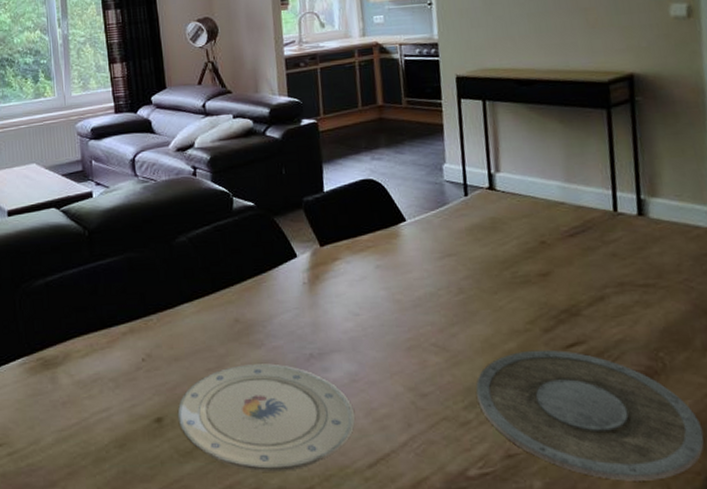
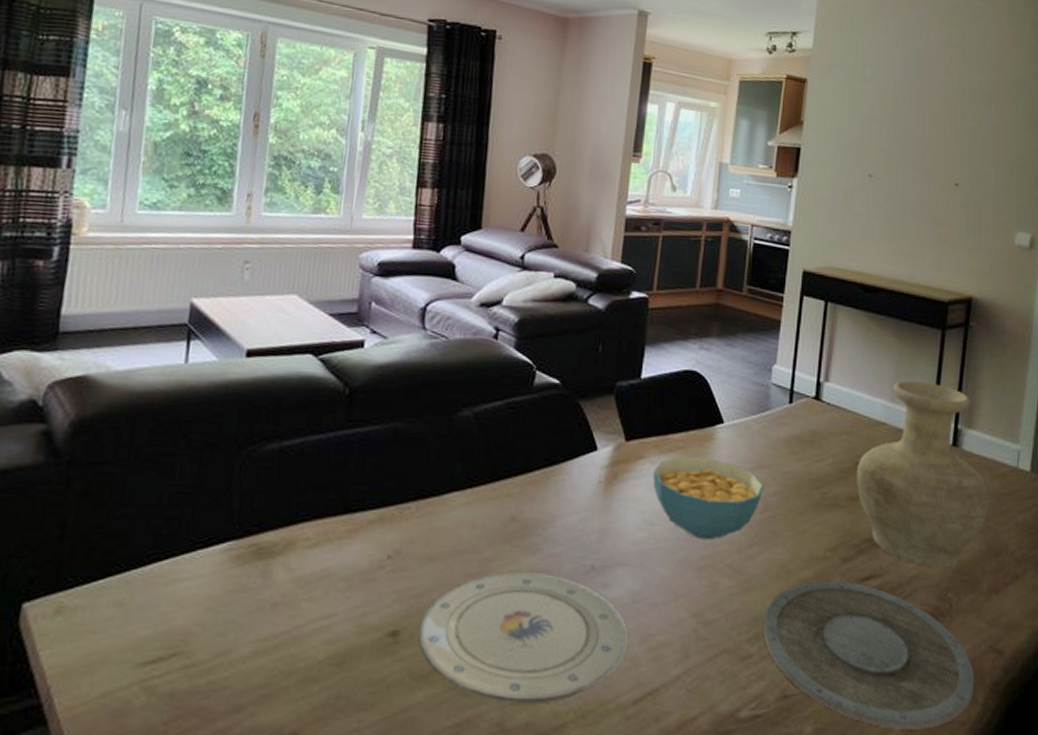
cereal bowl: none [350,252,455,324] -> present [653,456,764,540]
vase: none [542,159,689,331] -> present [857,380,989,568]

